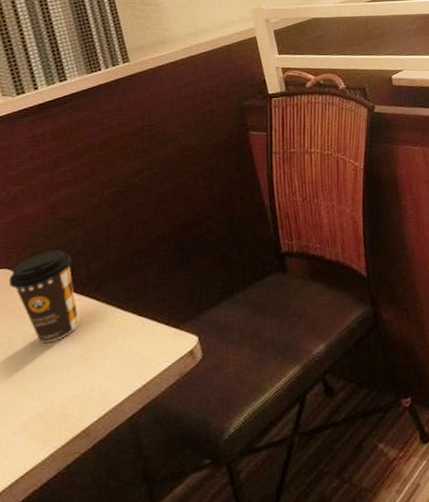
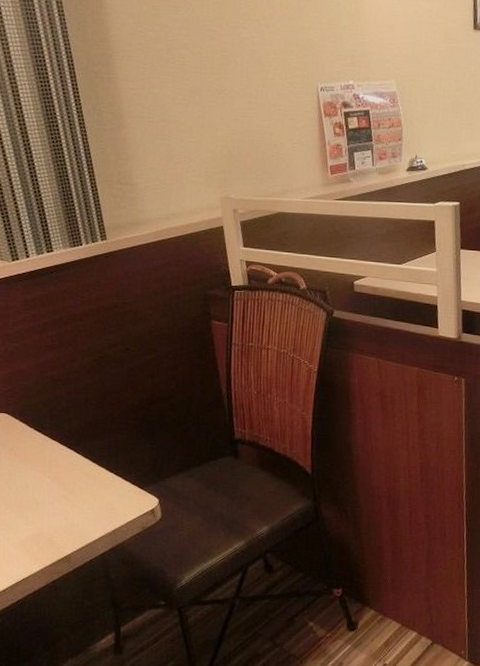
coffee cup: present [9,249,79,344] -> none [9,403,62,481]

